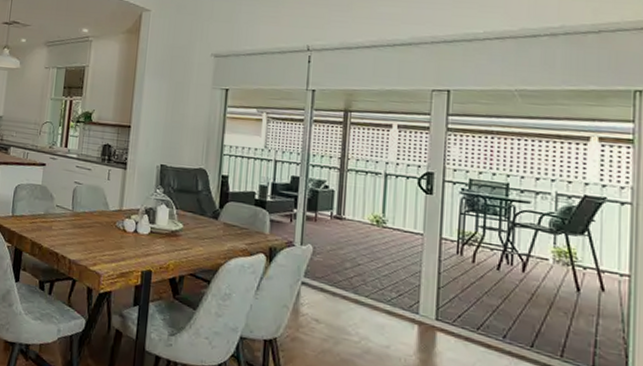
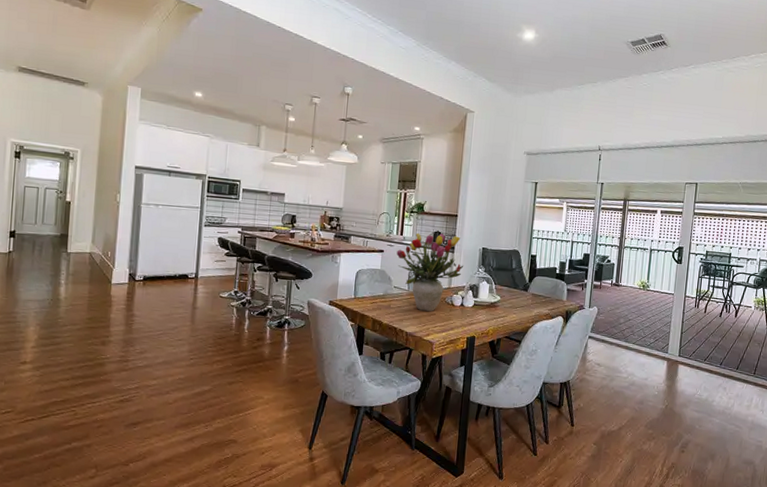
flower arrangement: none [60,145,138,238] -> present [396,232,464,312]

